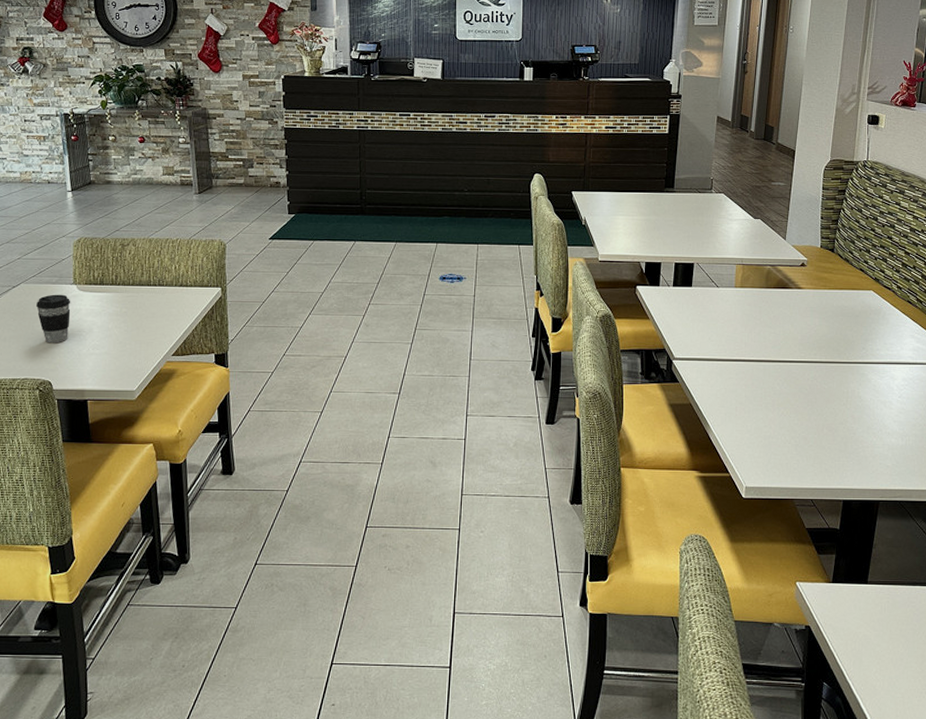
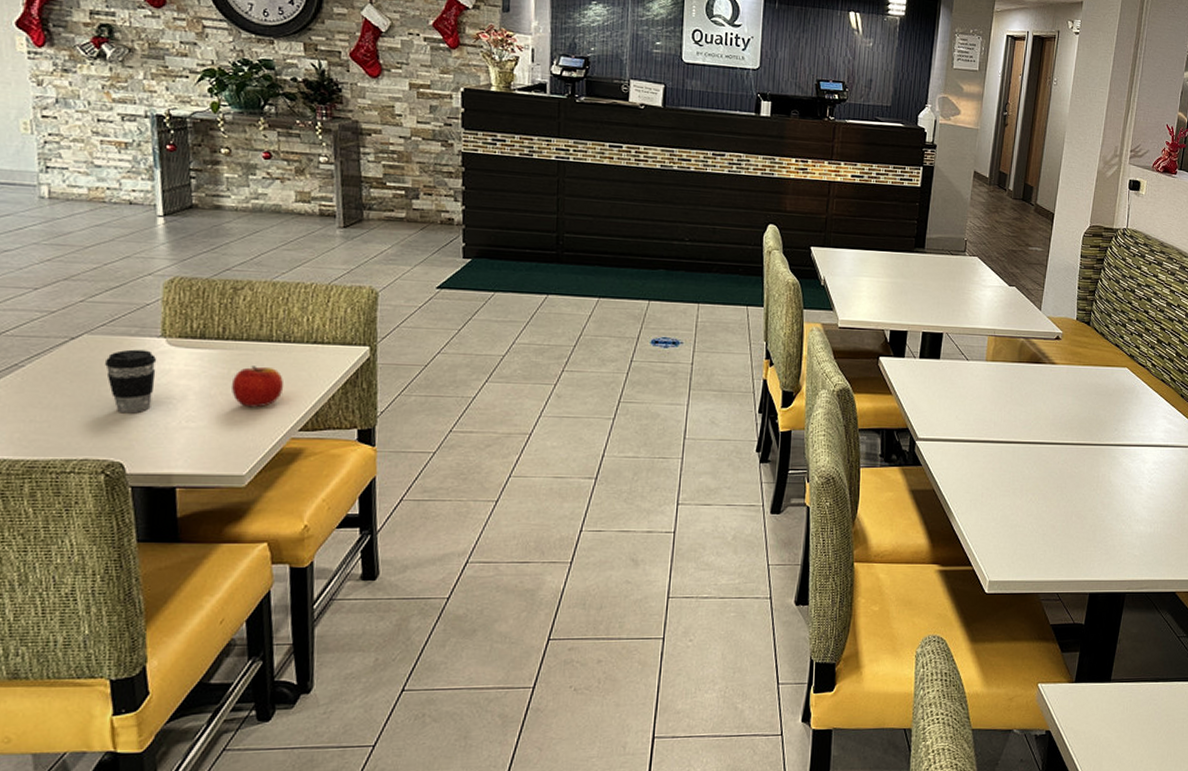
apple: none [123,305,160,338] -> present [231,366,284,408]

